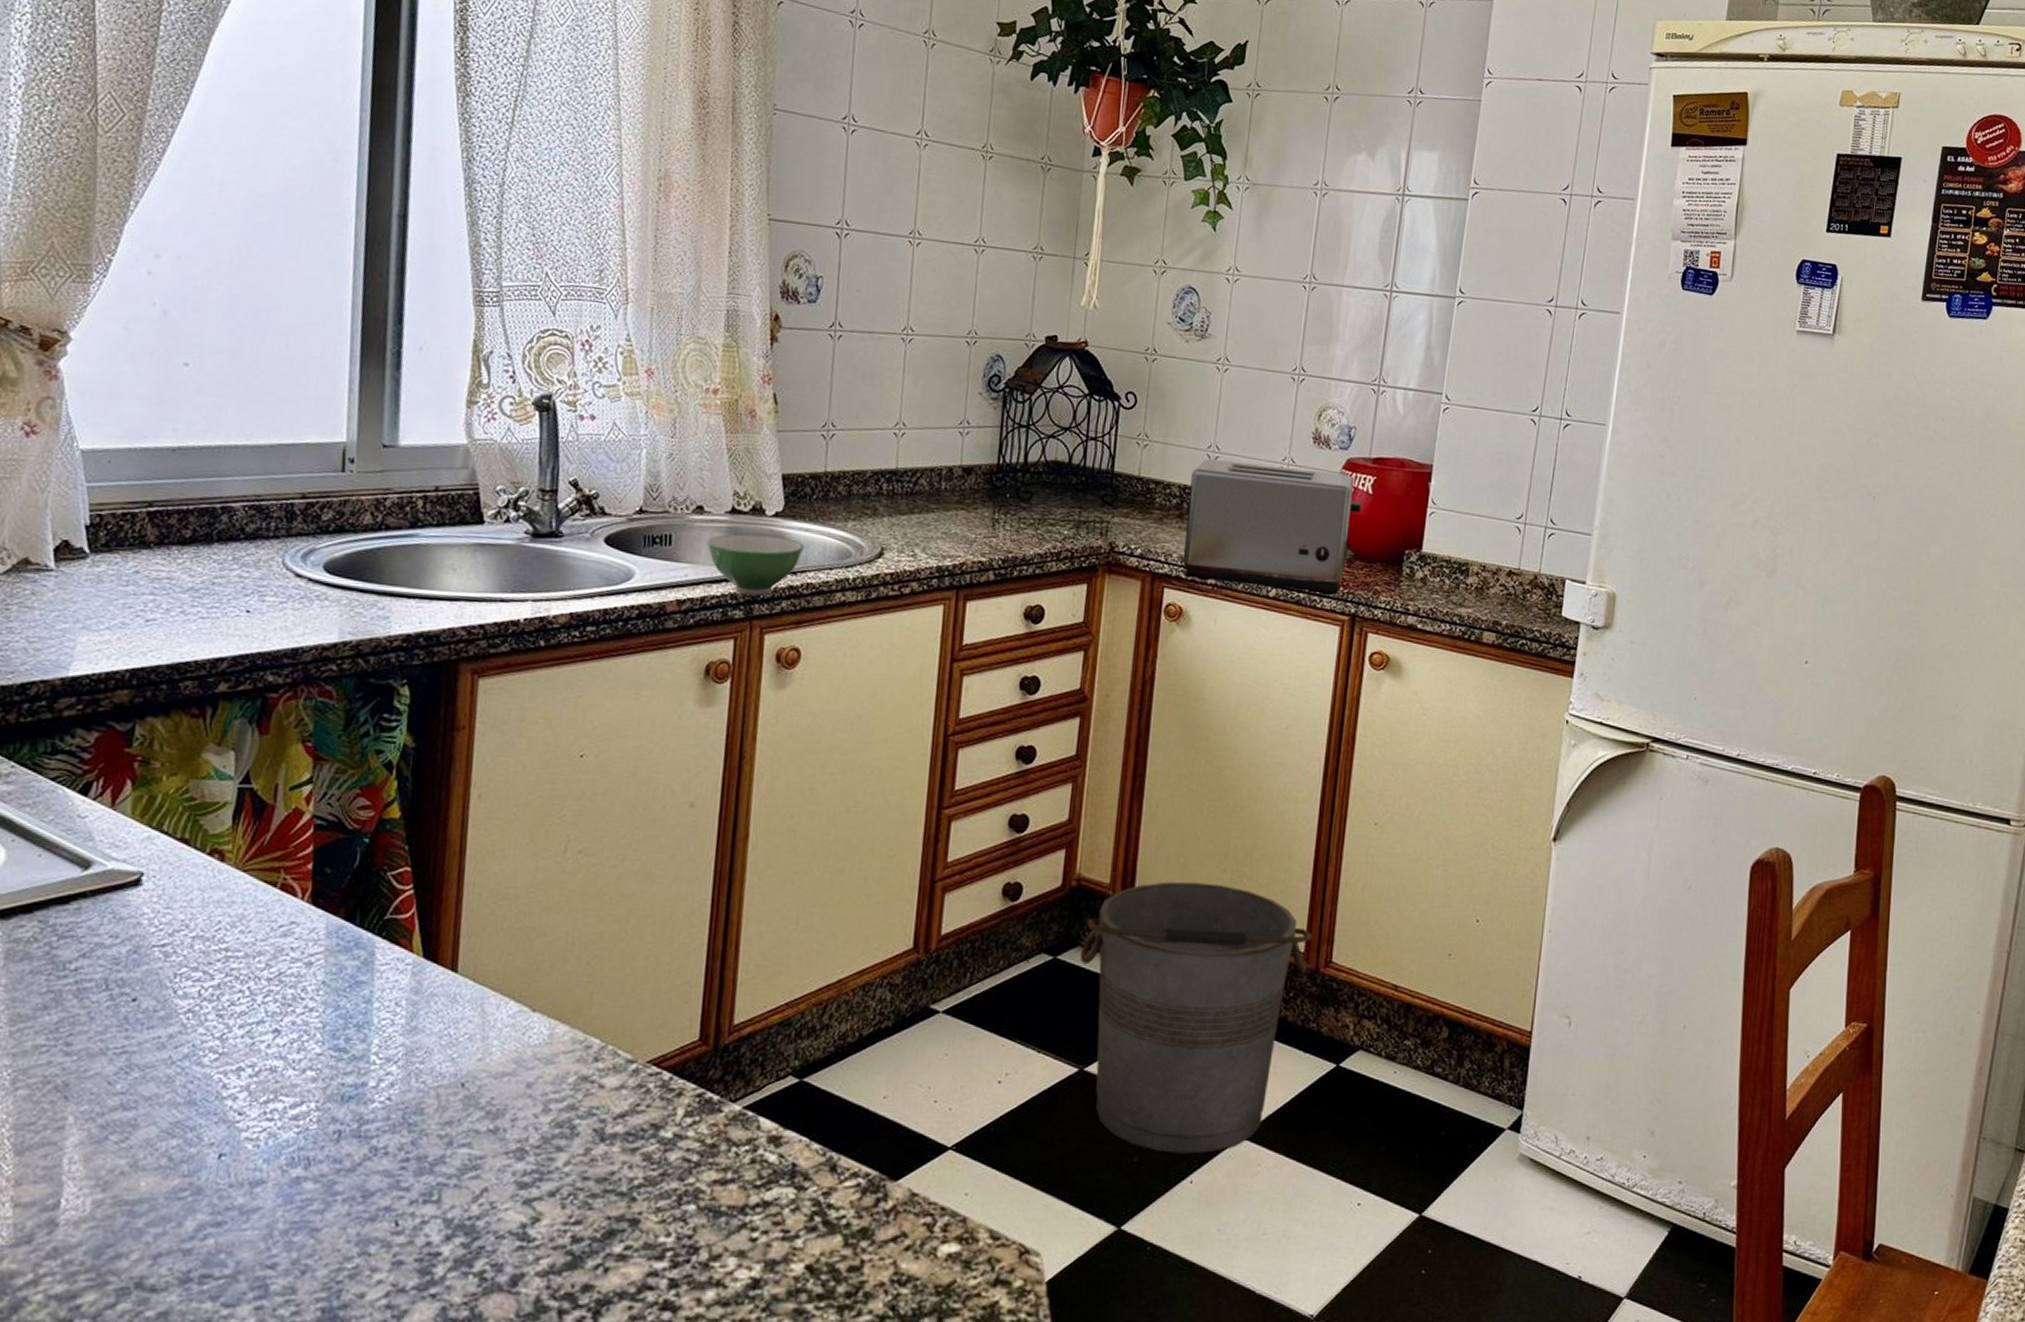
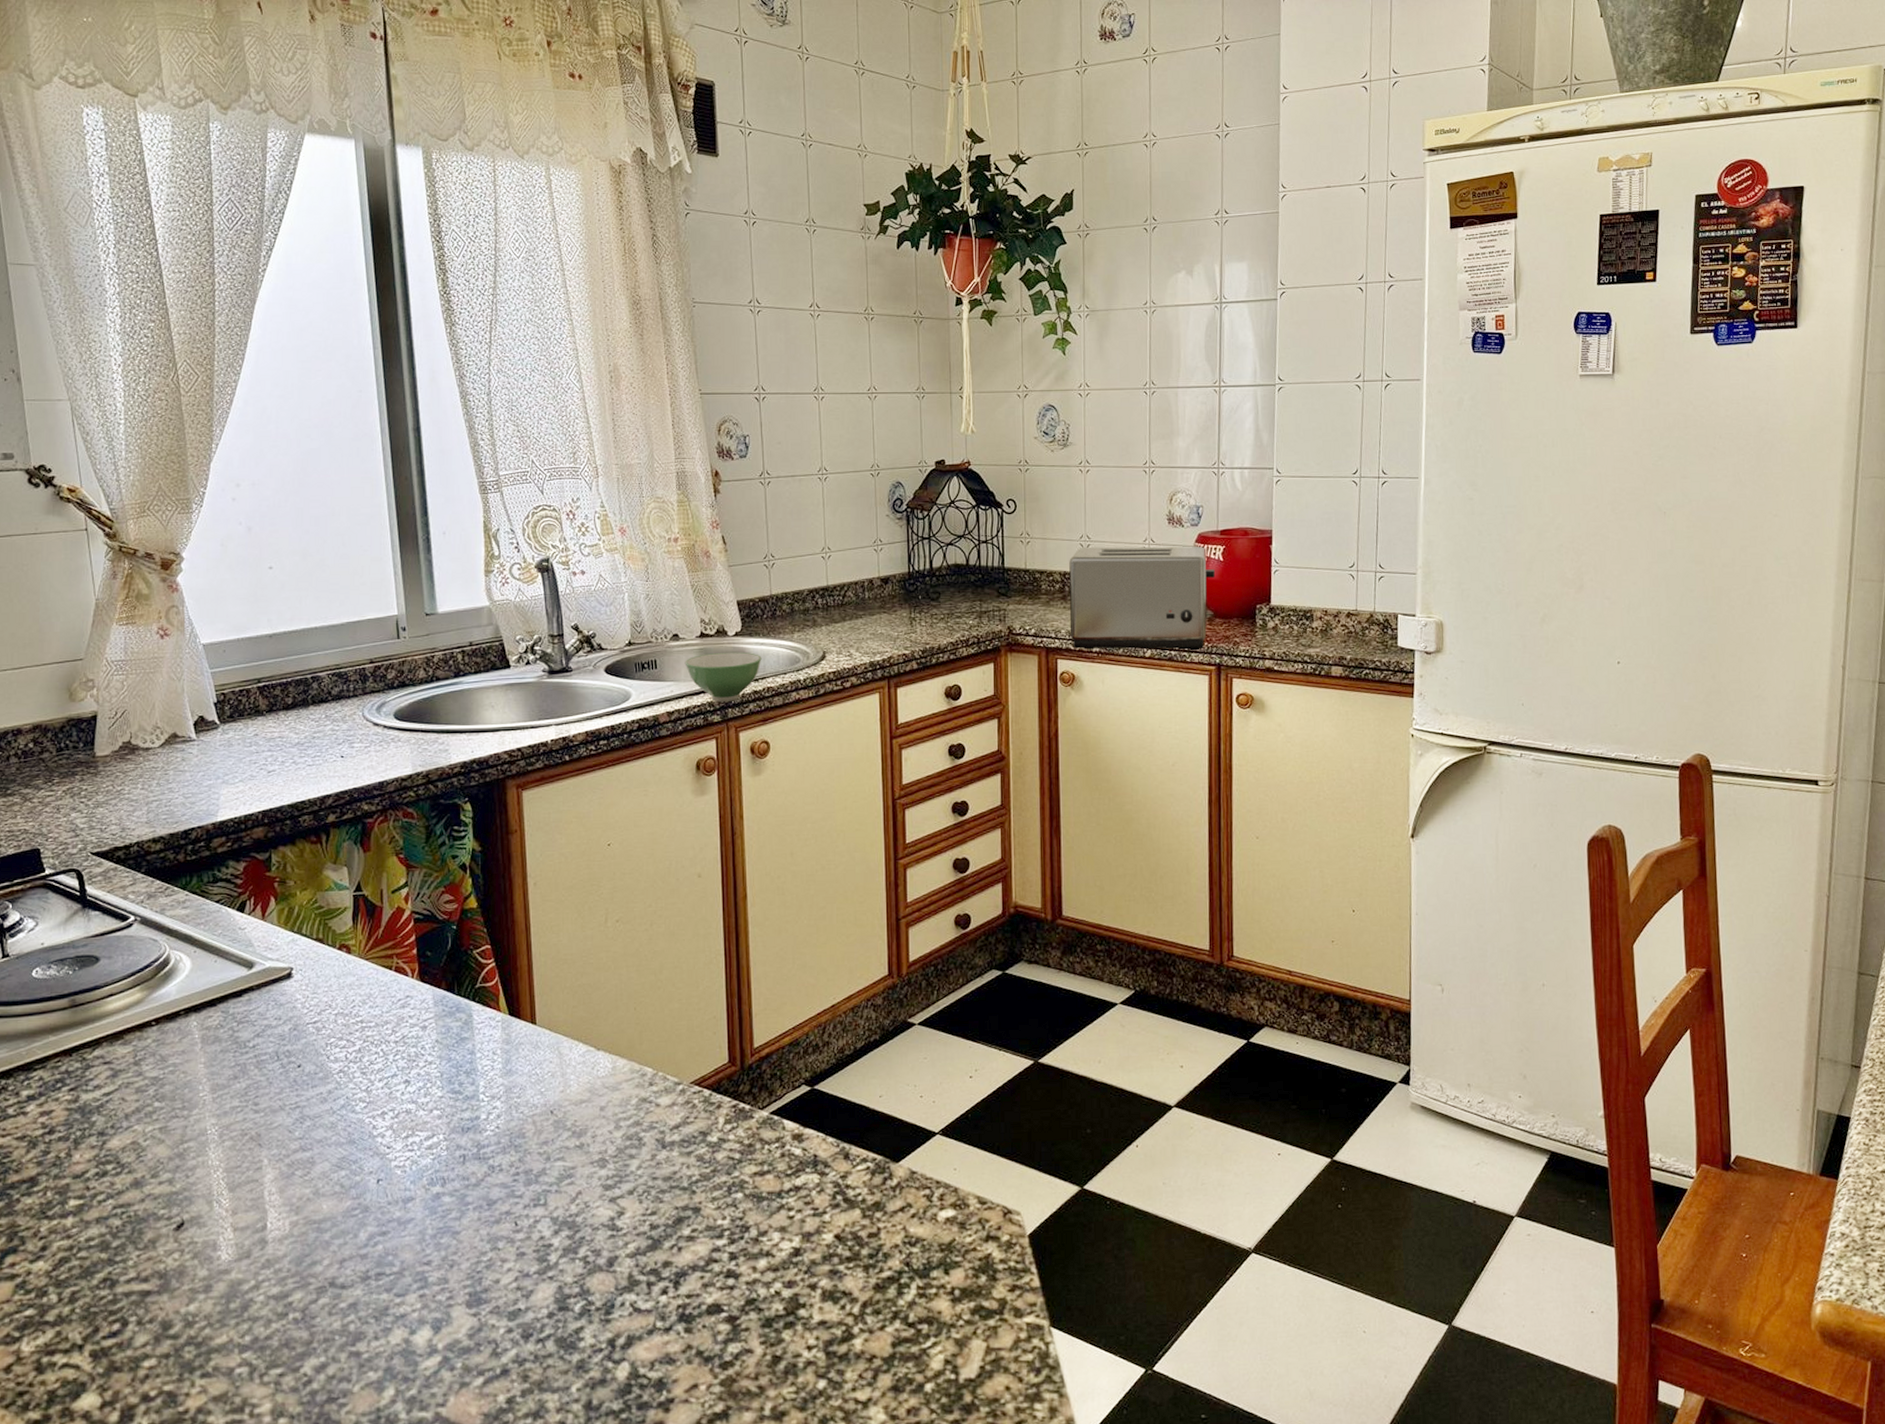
bucket: present [1079,881,1312,1154] -> none [1024,900,1214,1124]

